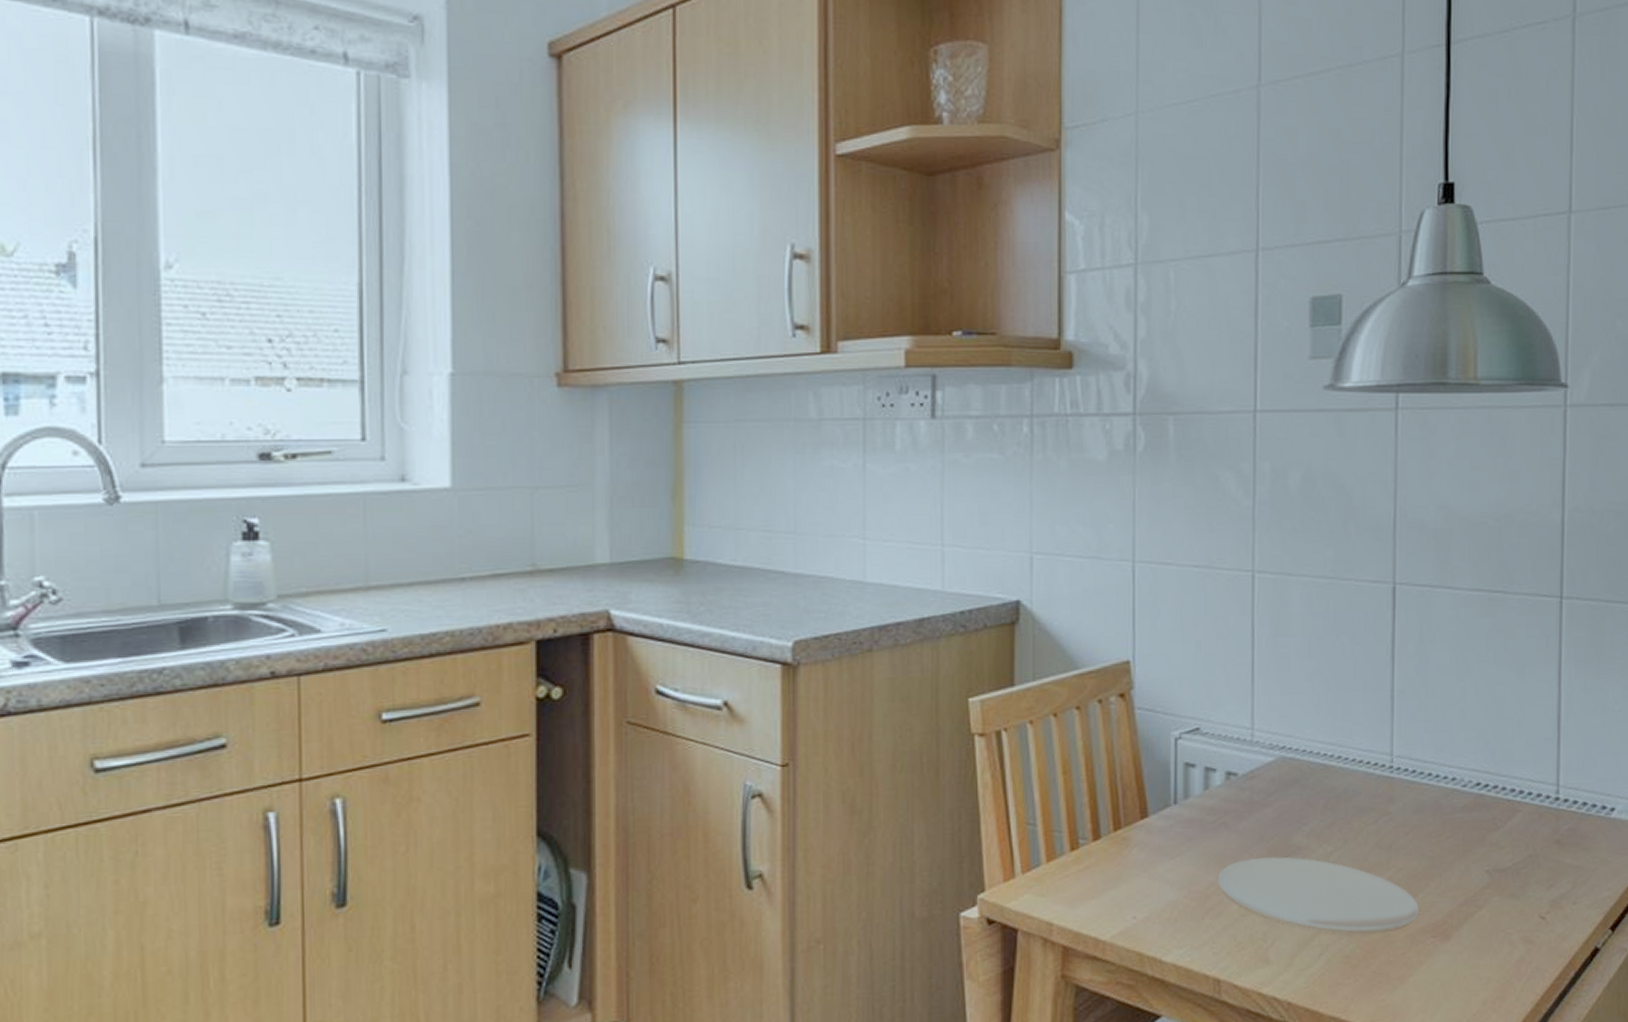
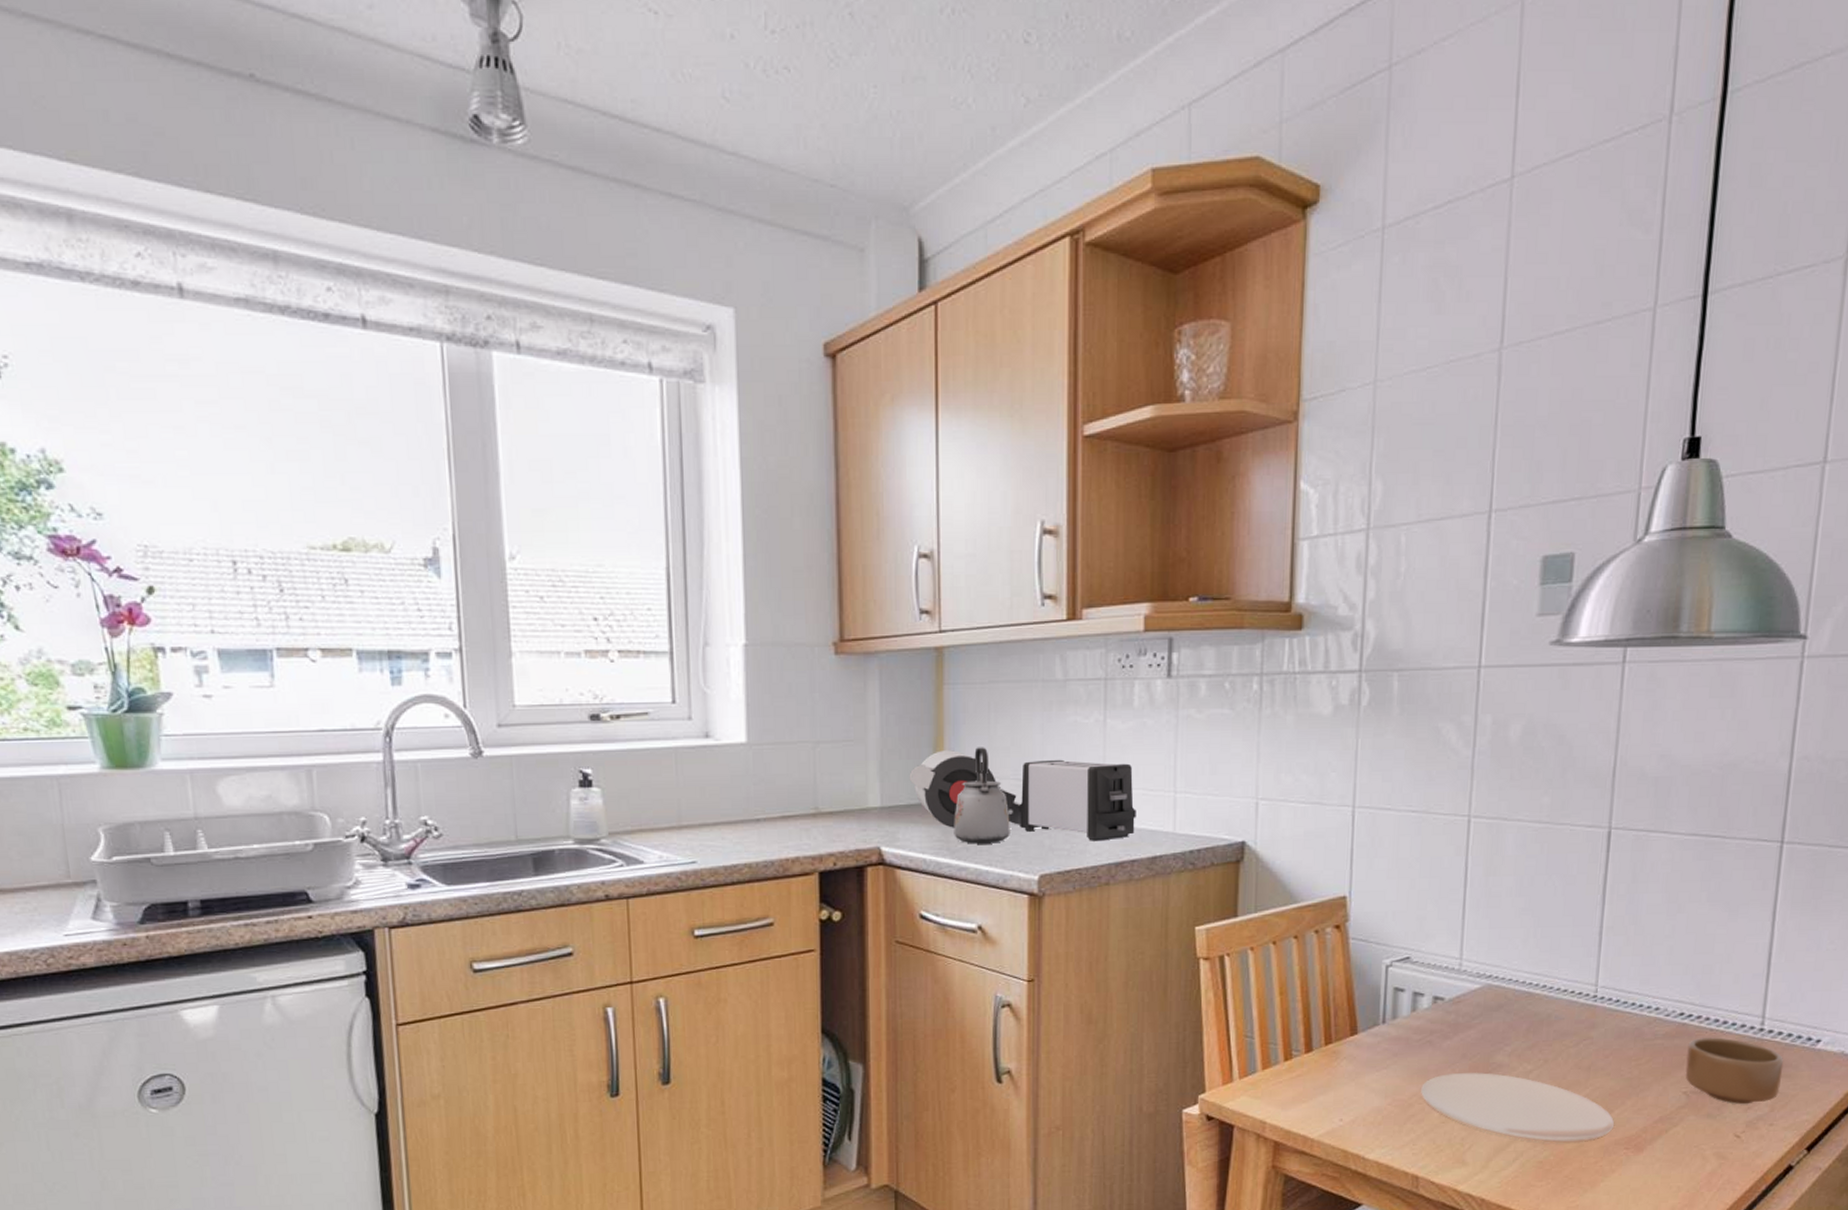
paper towel holder: none [643,498,772,587] -> present [909,750,1021,828]
kettle: none [695,494,760,606] -> present [954,747,1010,844]
toaster: none [769,508,901,602] -> present [1018,759,1136,841]
mug: none [1486,809,1581,881] -> present [1685,1037,1784,1104]

